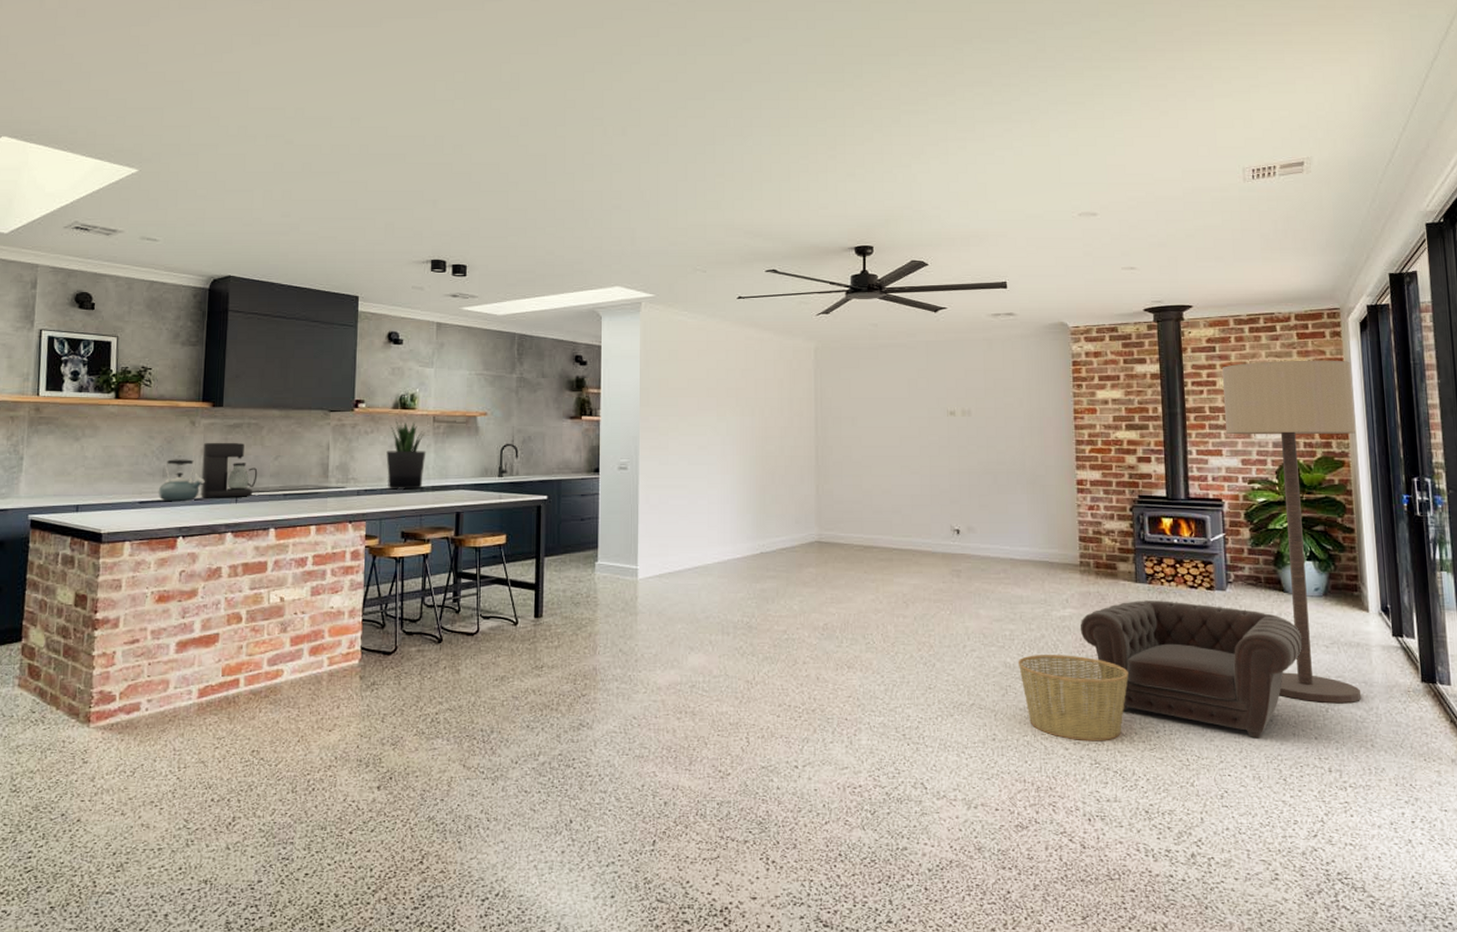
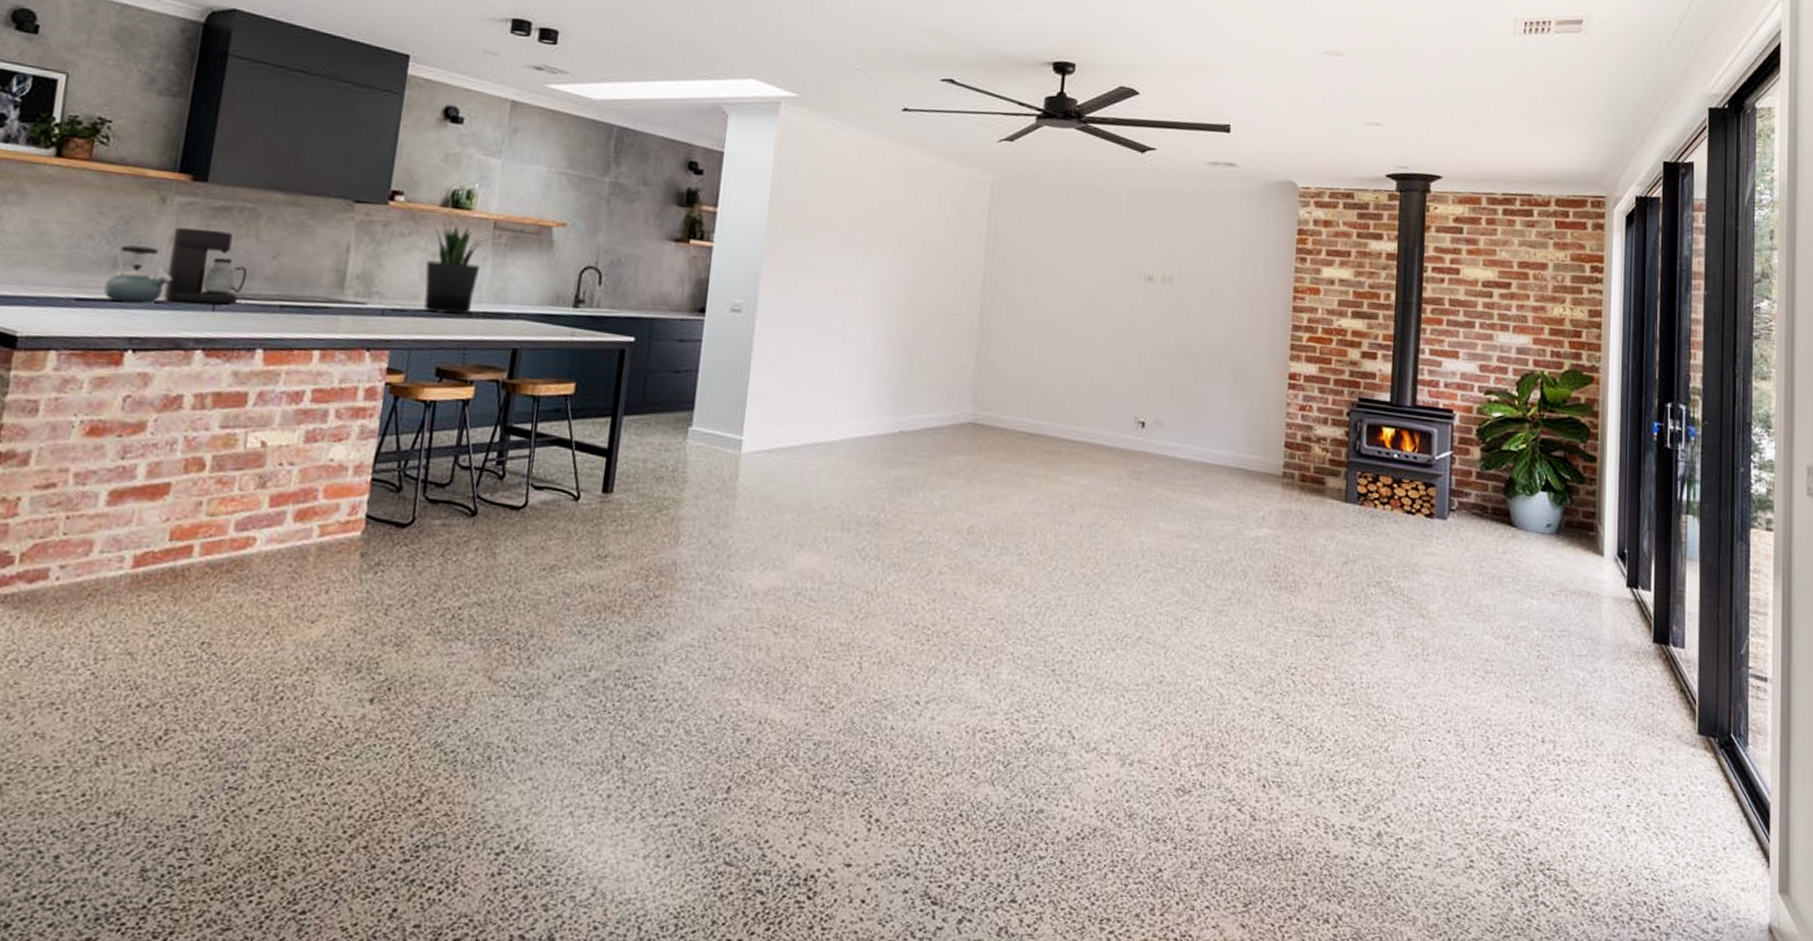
basket: present [1017,655,1129,742] -> none [1198,581,1326,692]
armchair: present [1080,601,1303,739] -> none [1275,524,1528,699]
floor lamp: present [1221,360,1362,704] -> none [1464,250,1611,663]

